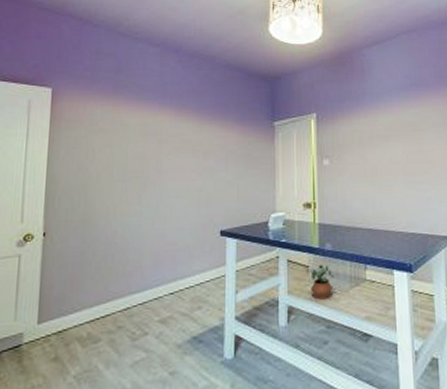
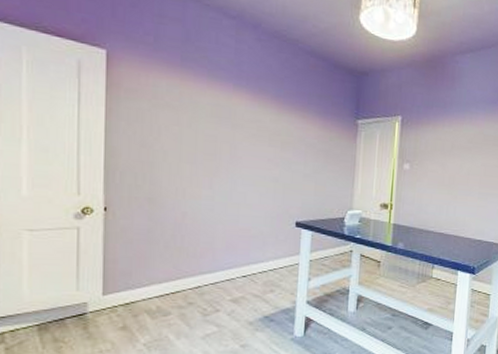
potted plant: present [309,264,335,300] -> none [380,260,404,292]

